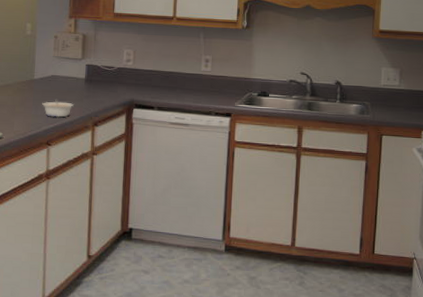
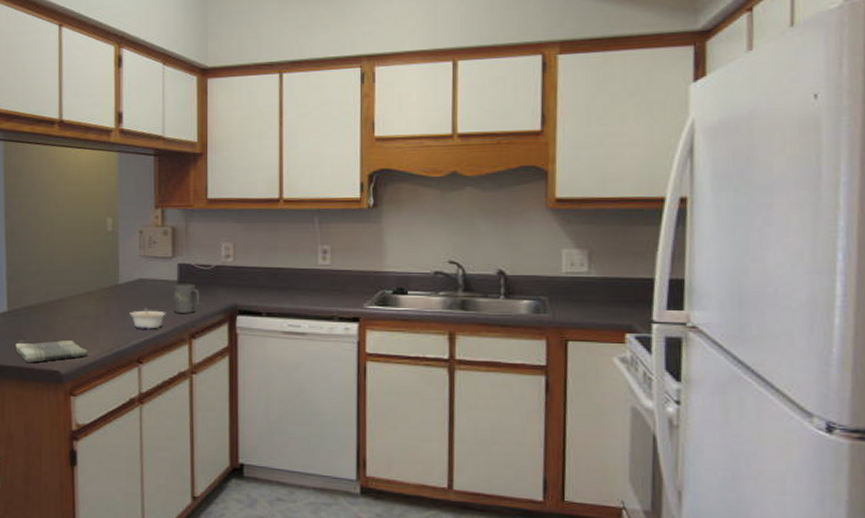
mug: none [80,80,103,105] -> present [173,283,199,313]

